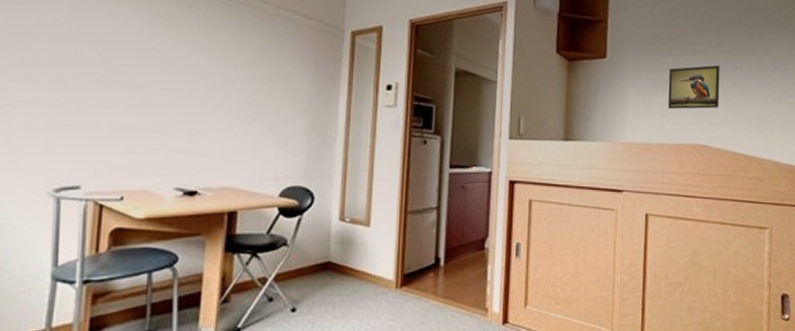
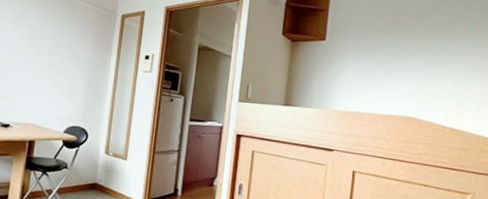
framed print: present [668,65,720,110] -> none [379,49,431,87]

